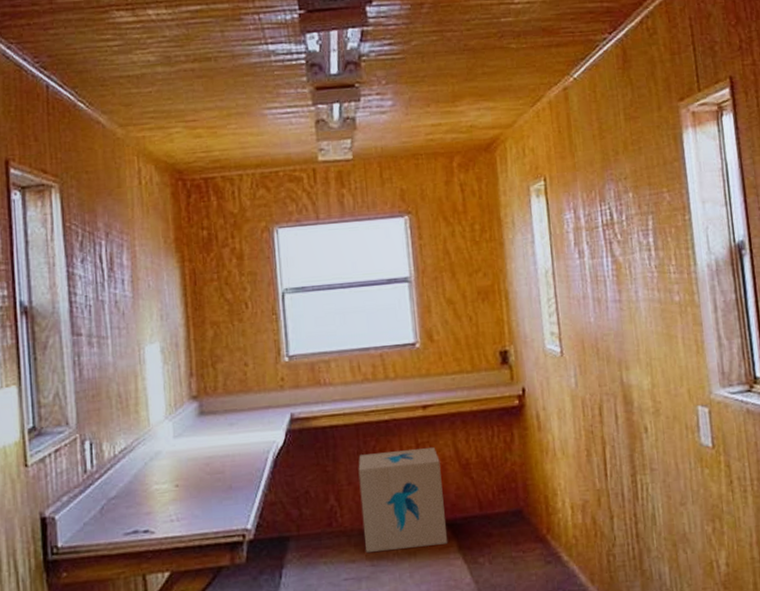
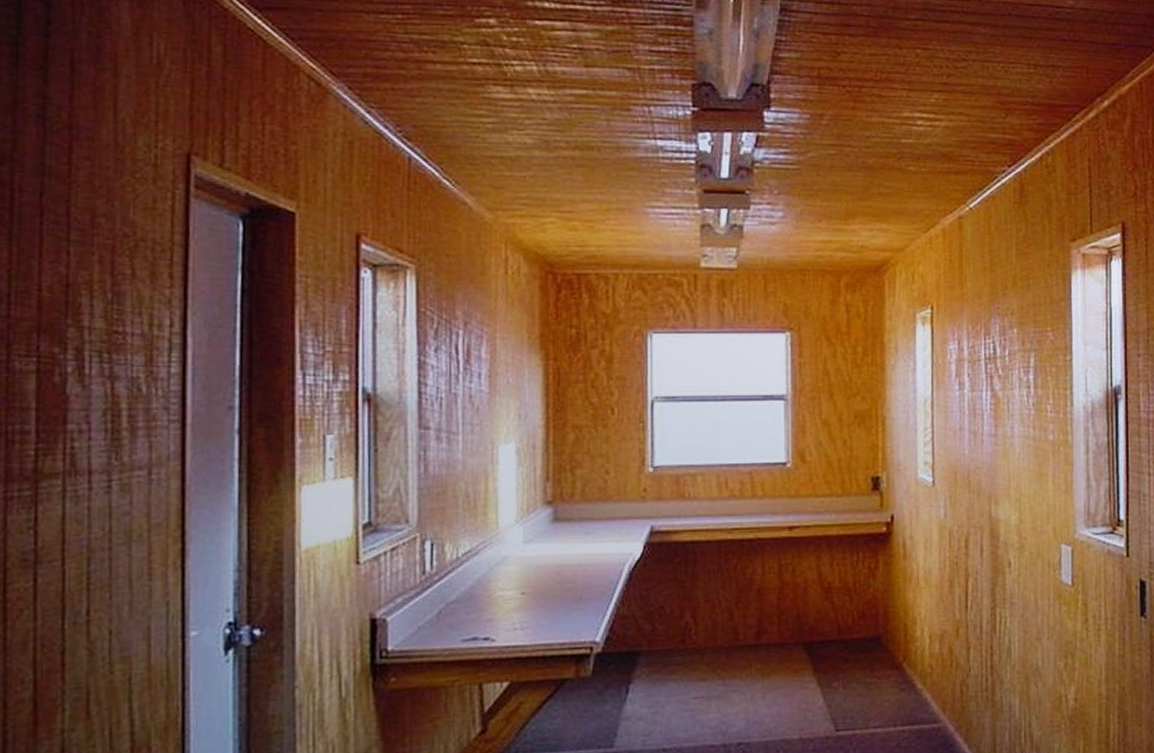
cardboard box: present [358,447,447,552] -> none [717,569,802,671]

